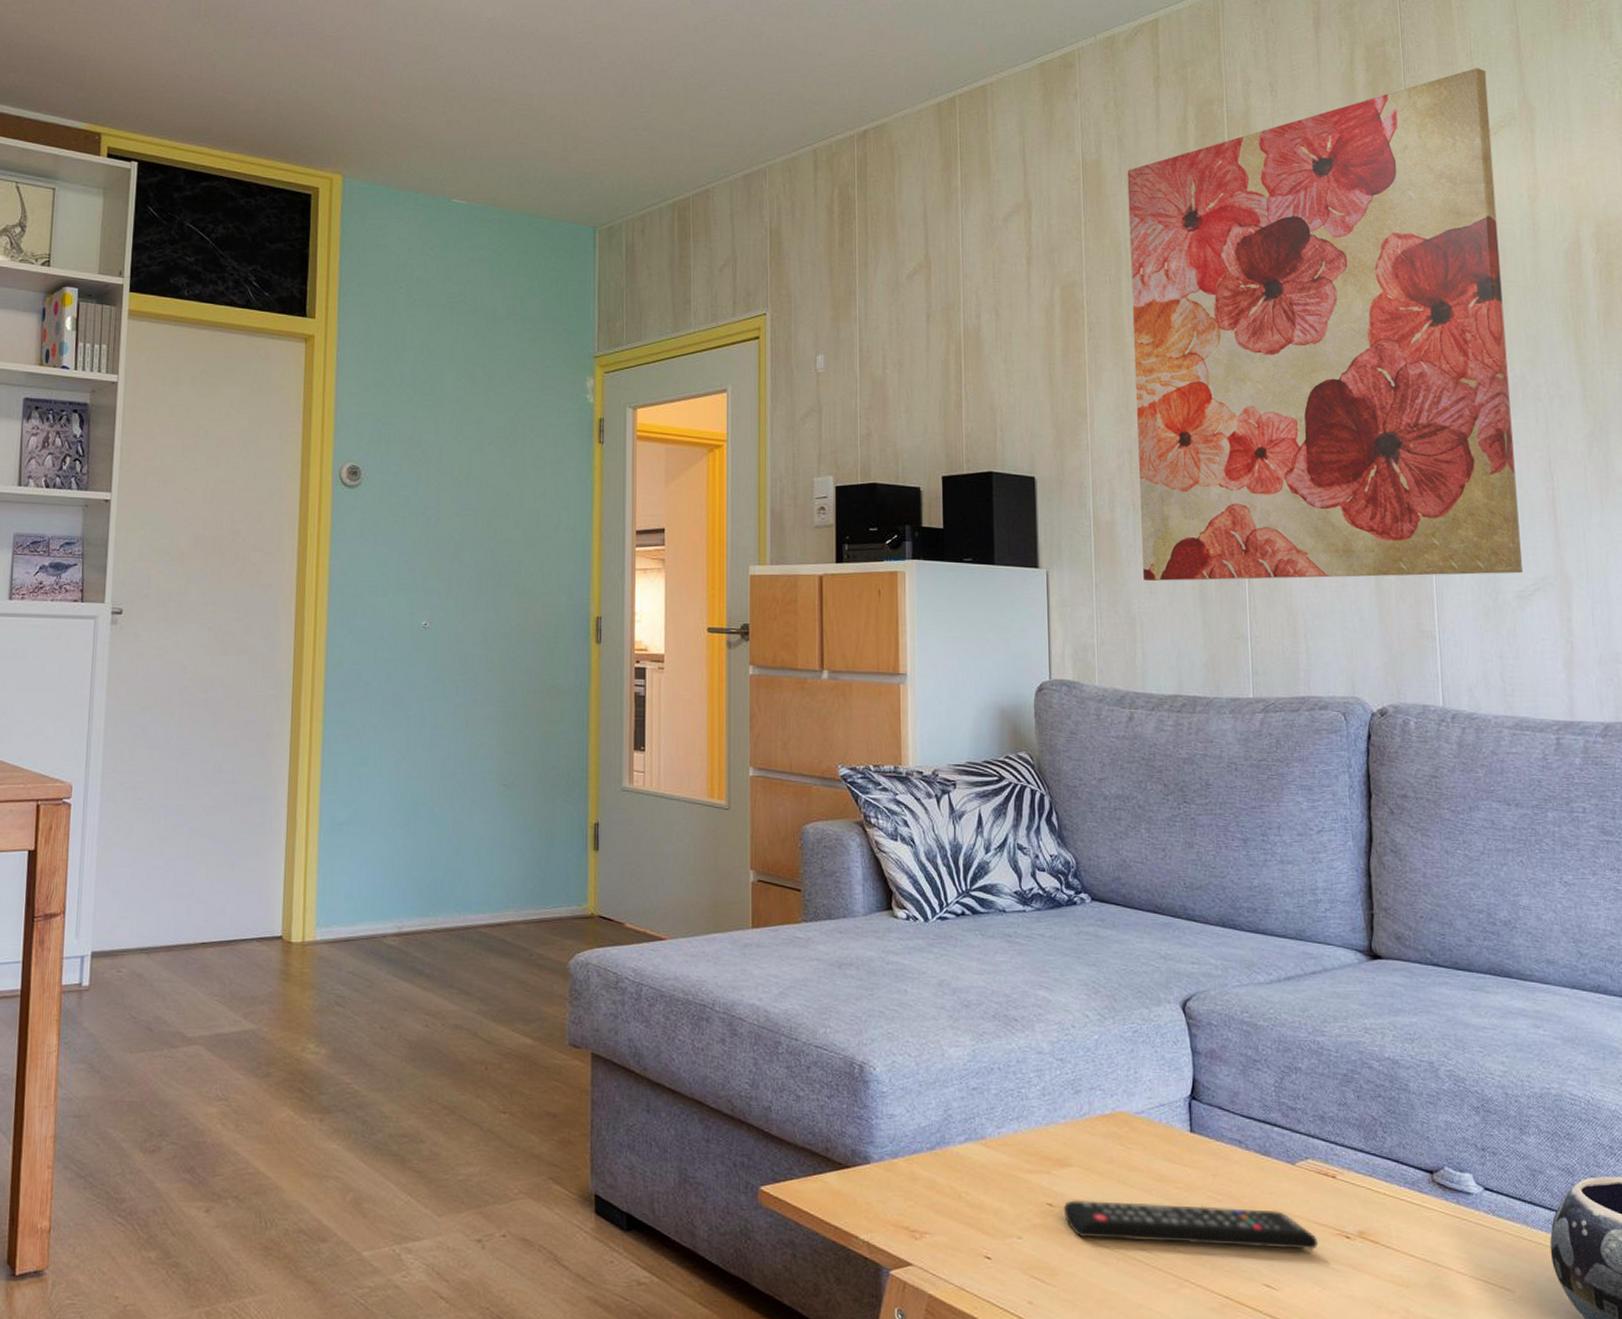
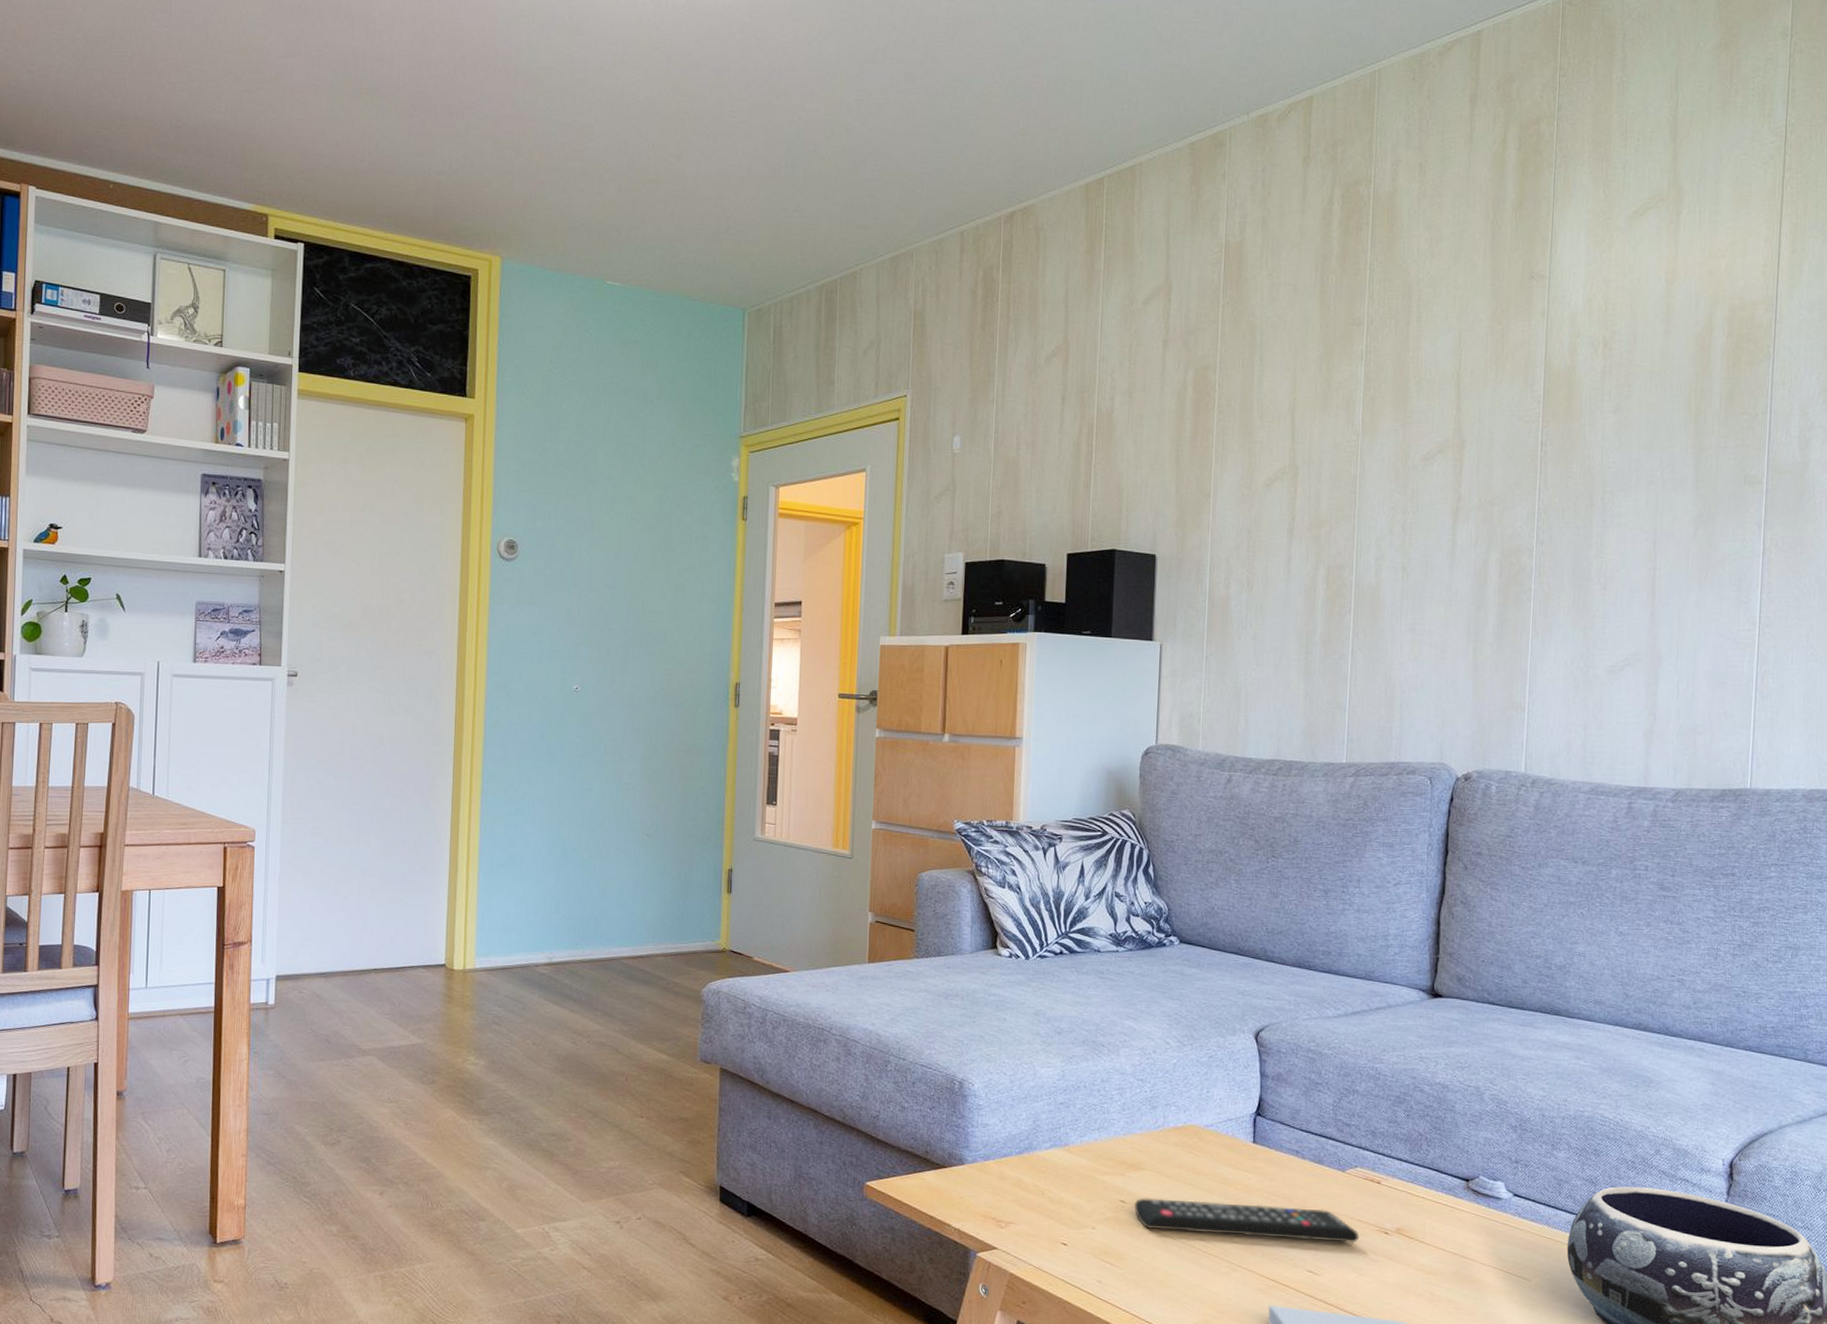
wall art: present [1127,68,1524,582] -> none [1252,147,1639,654]

